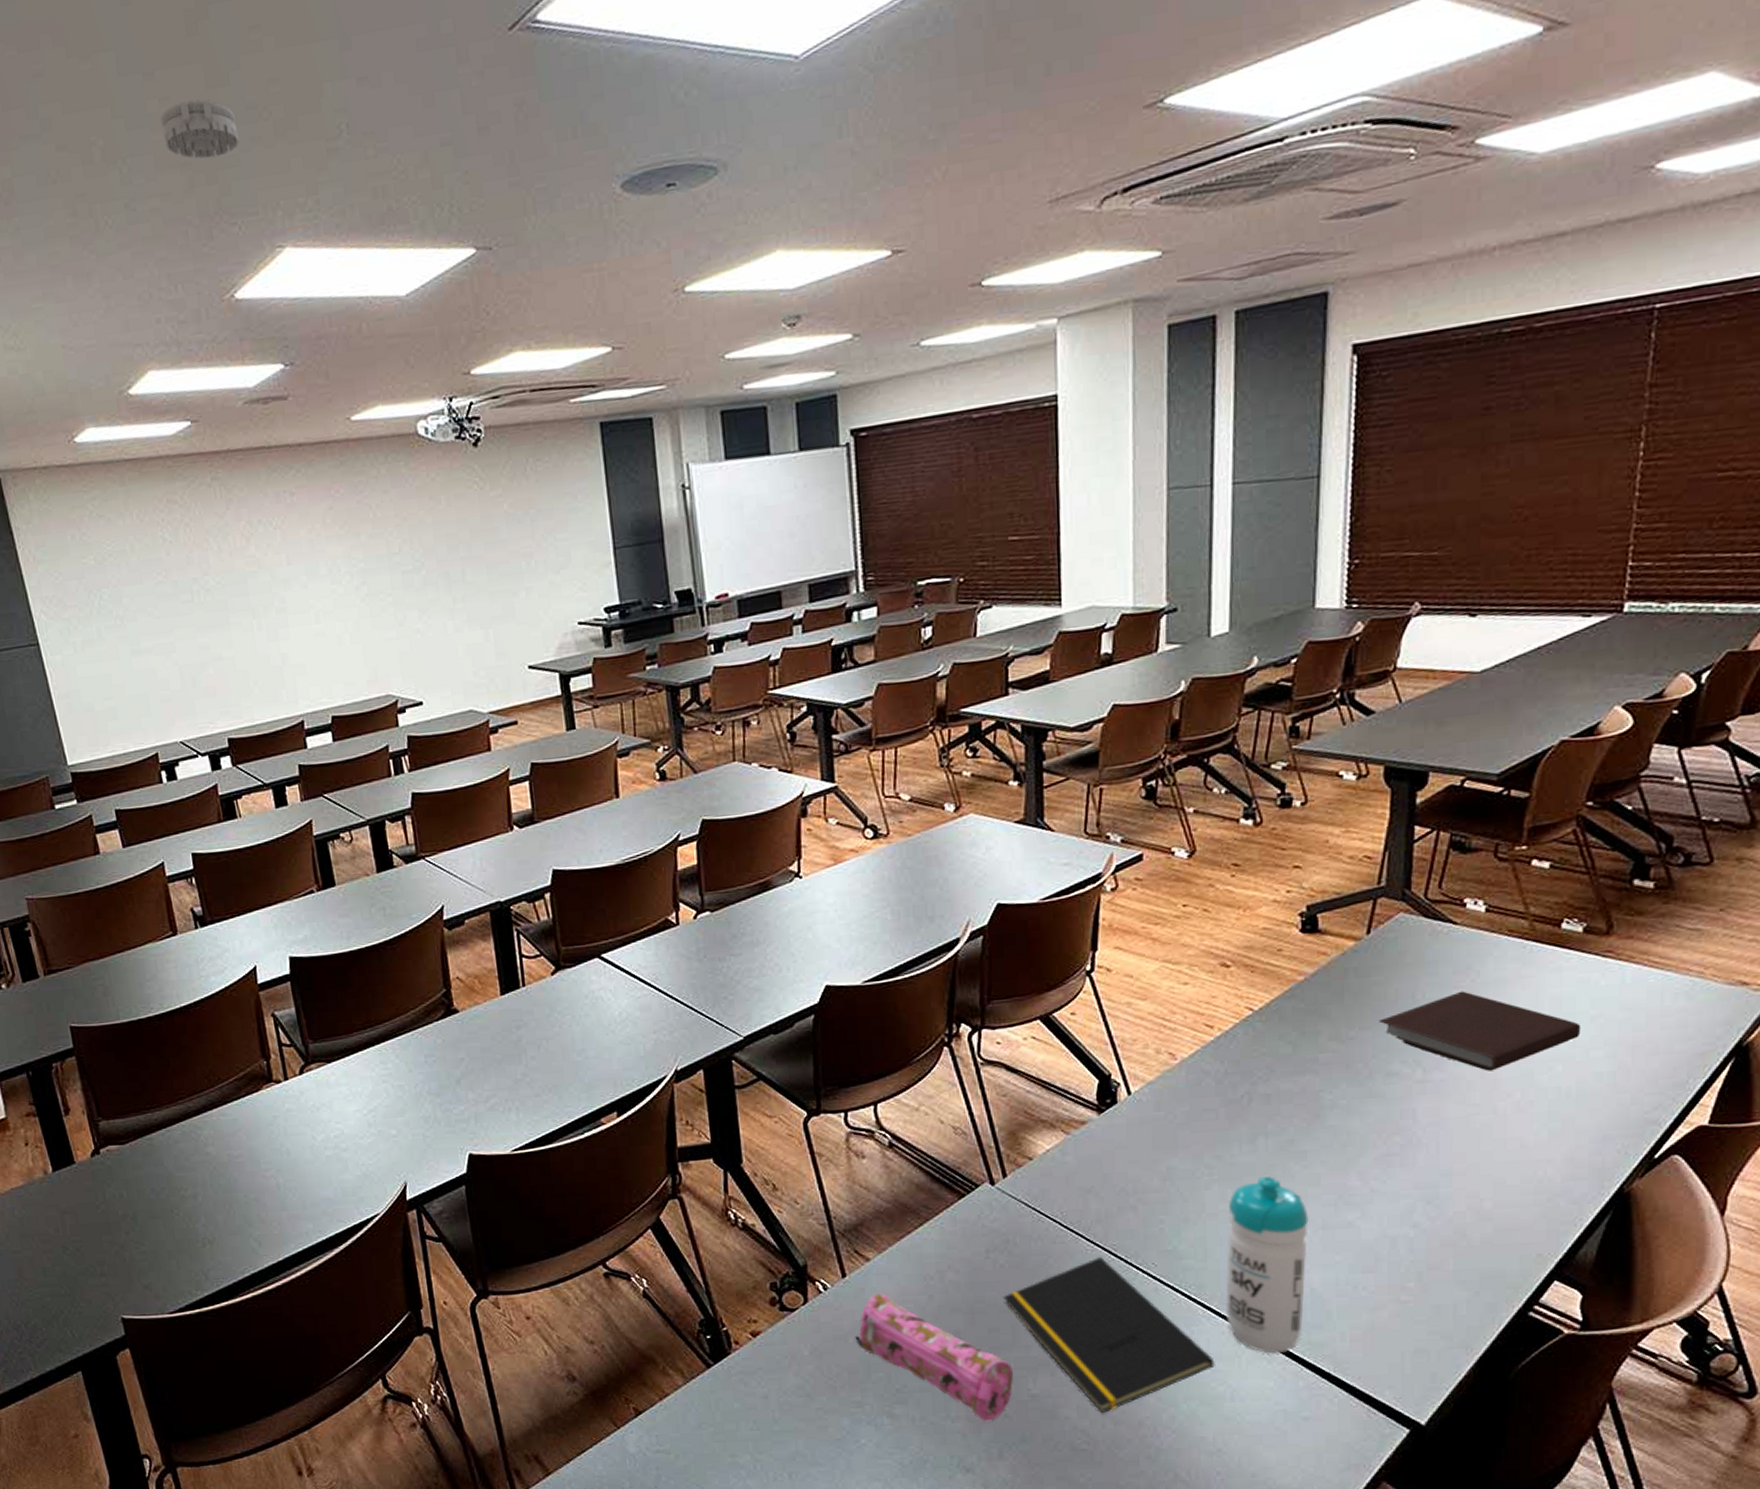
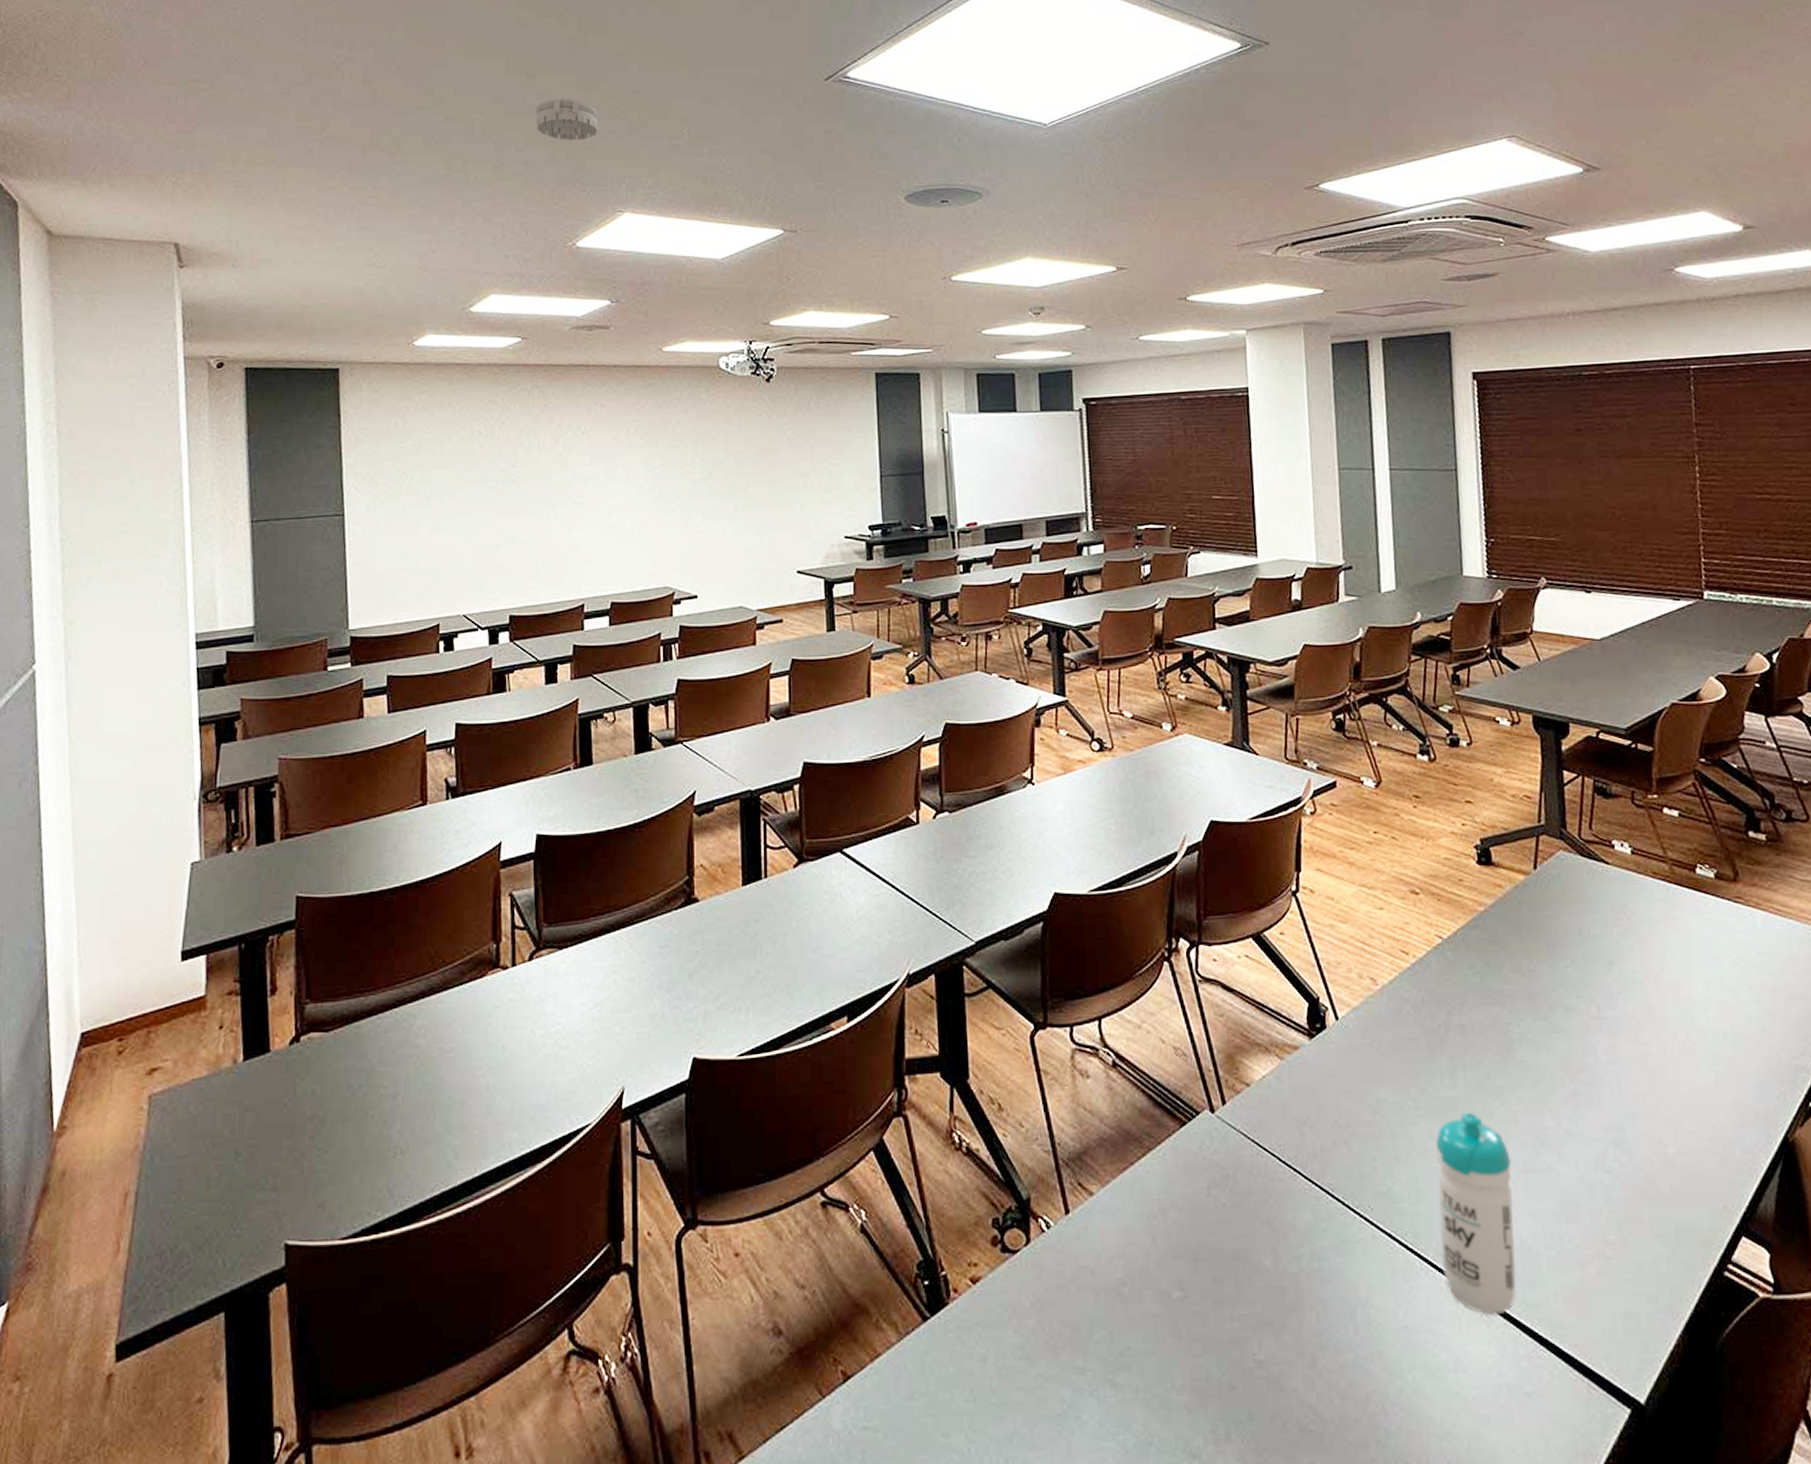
pencil case: present [855,1293,1014,1423] -> none [1078,1234,1239,1395]
notepad: present [1002,1257,1215,1413] -> none [1225,1198,1437,1384]
notebook: present [1378,991,1581,1071] -> none [1553,929,1728,1010]

